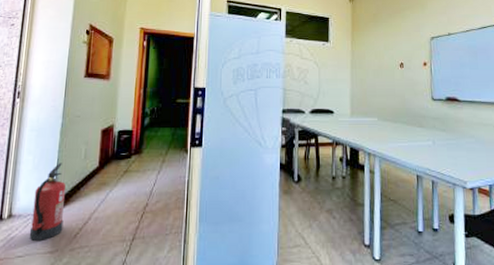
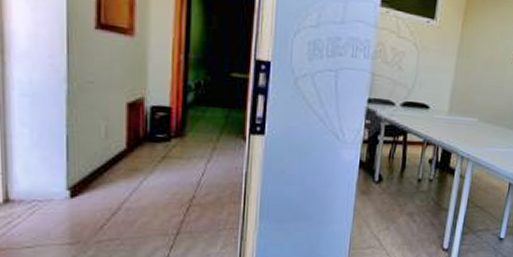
fire extinguisher: present [29,163,66,240] -> none [37,140,84,230]

